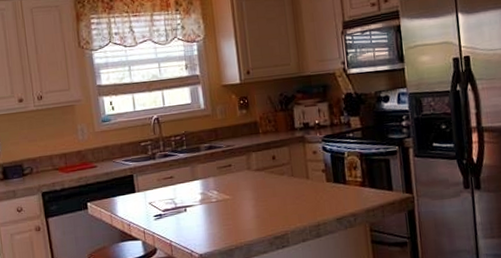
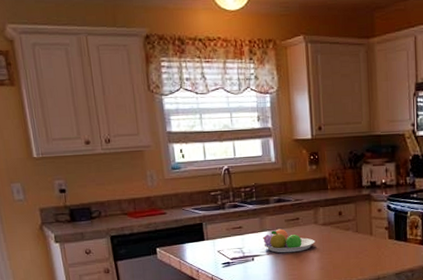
fruit bowl: none [195,176,250,202] -> present [263,229,315,253]

